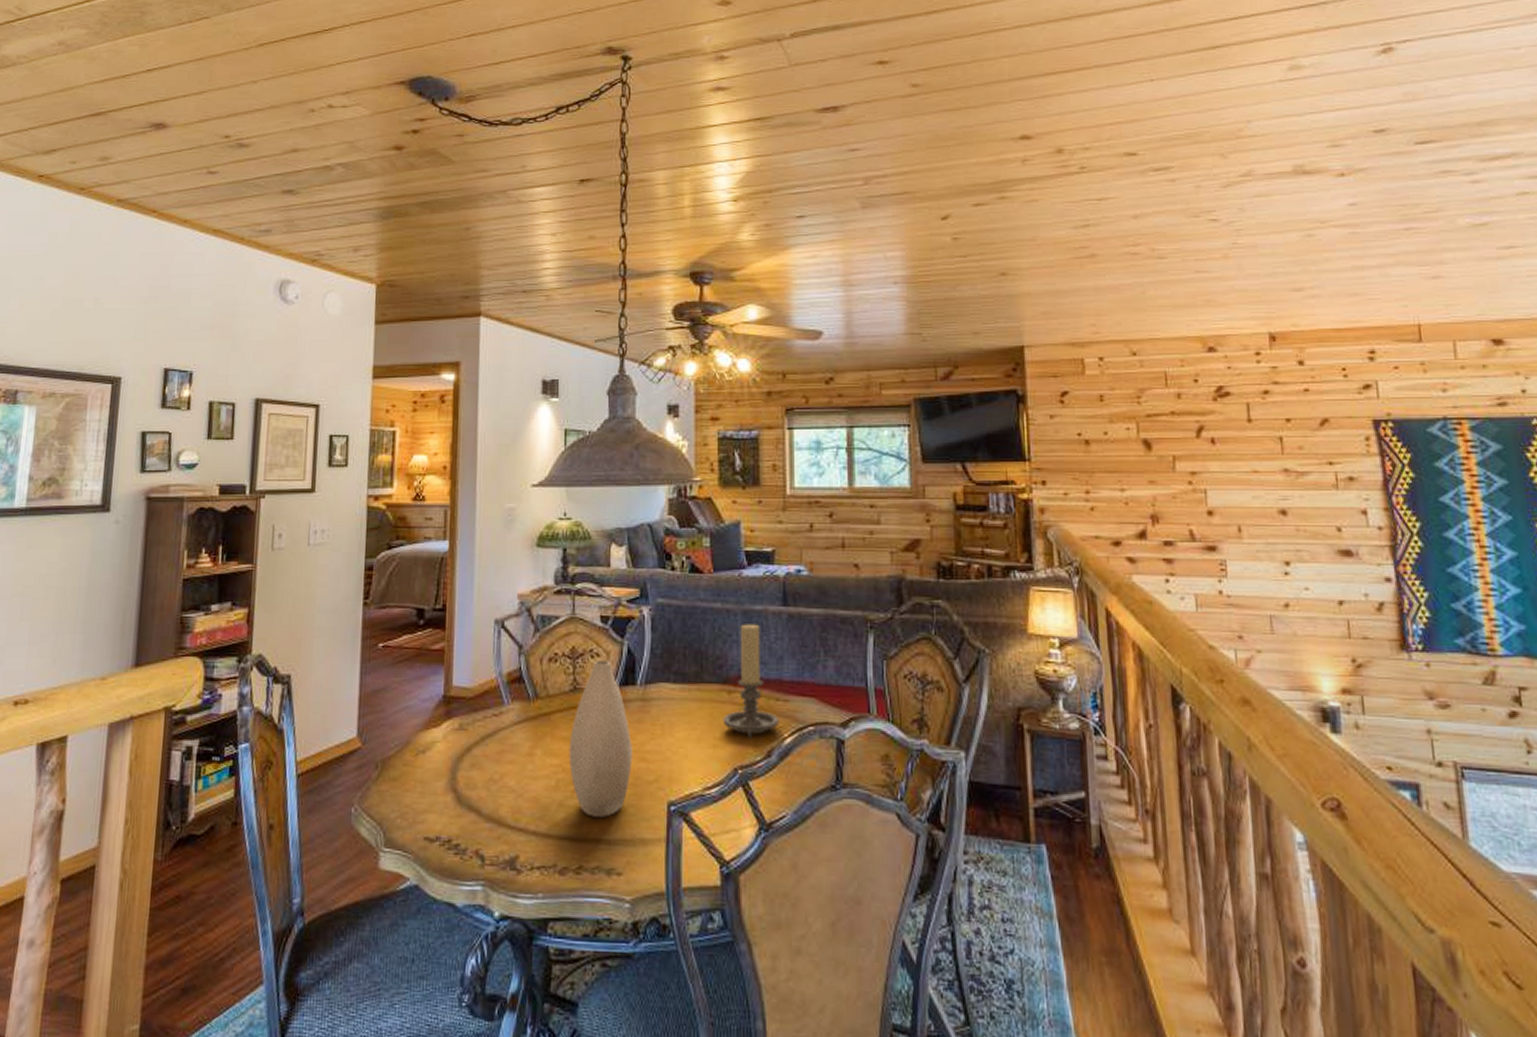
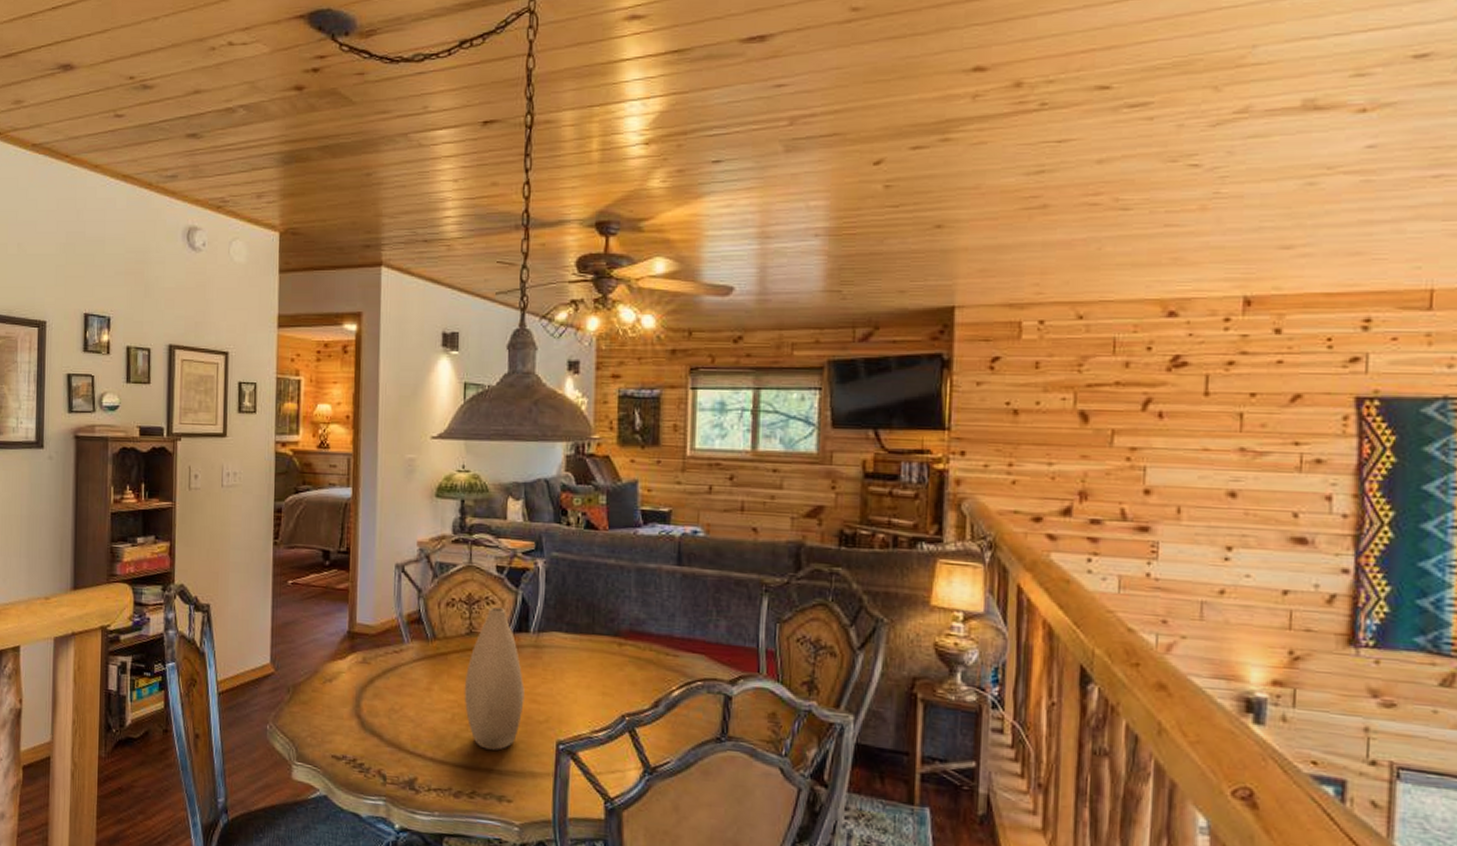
candle holder: present [723,622,778,739] -> none [612,580,667,689]

